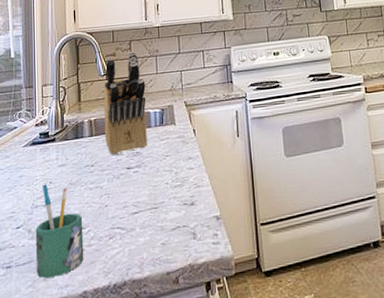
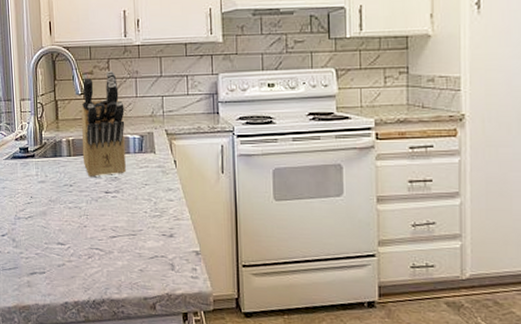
mug: present [35,184,84,279] -> none [19,198,65,285]

